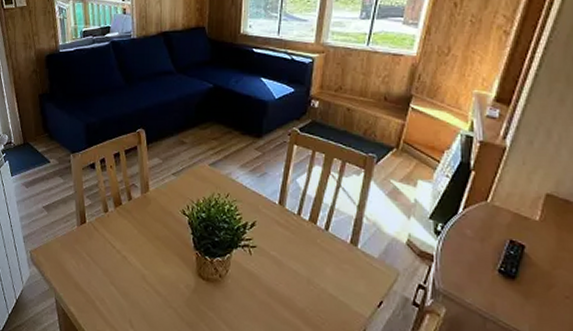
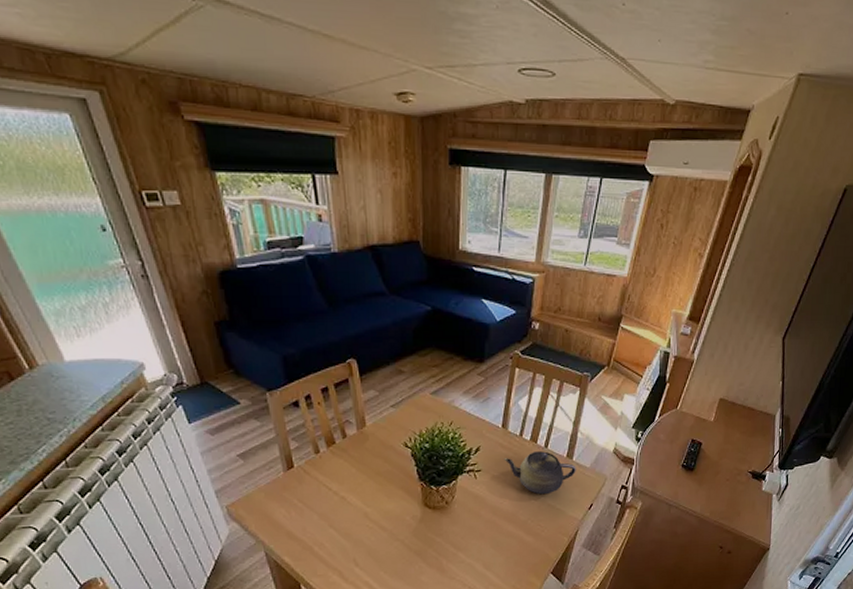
teapot: none [280,233,362,283] -> present [504,451,576,495]

